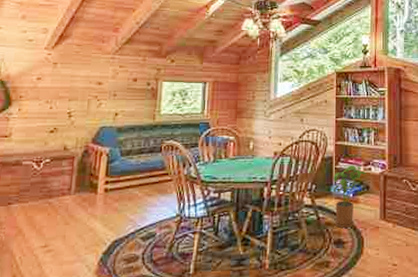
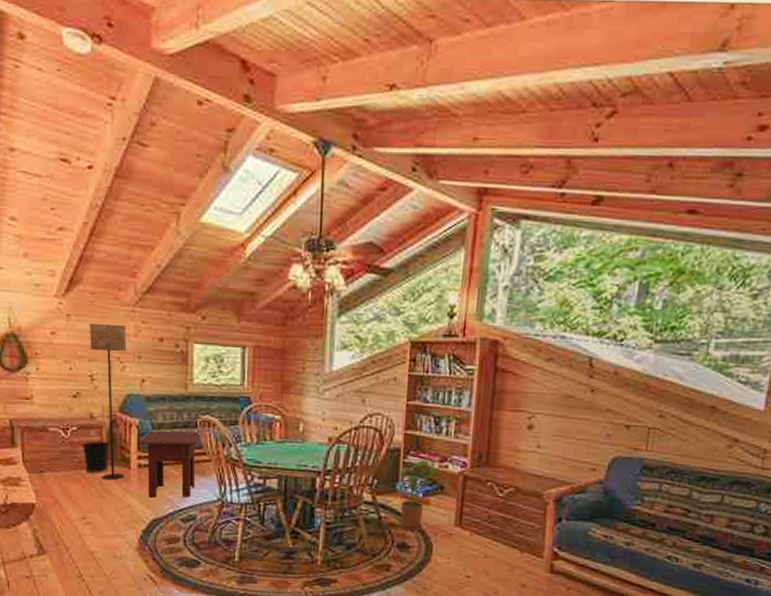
wastebasket: none [52,170,80,202] -> present [82,440,110,474]
floor lamp: none [67,70,106,206] -> present [90,324,127,481]
side table: none [106,155,166,219] -> present [138,430,203,498]

